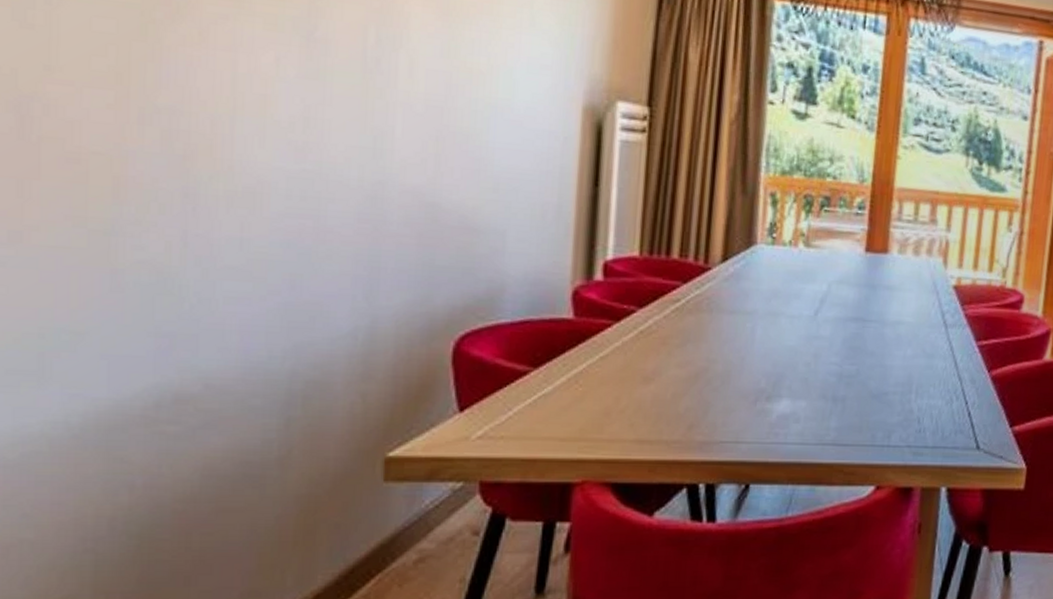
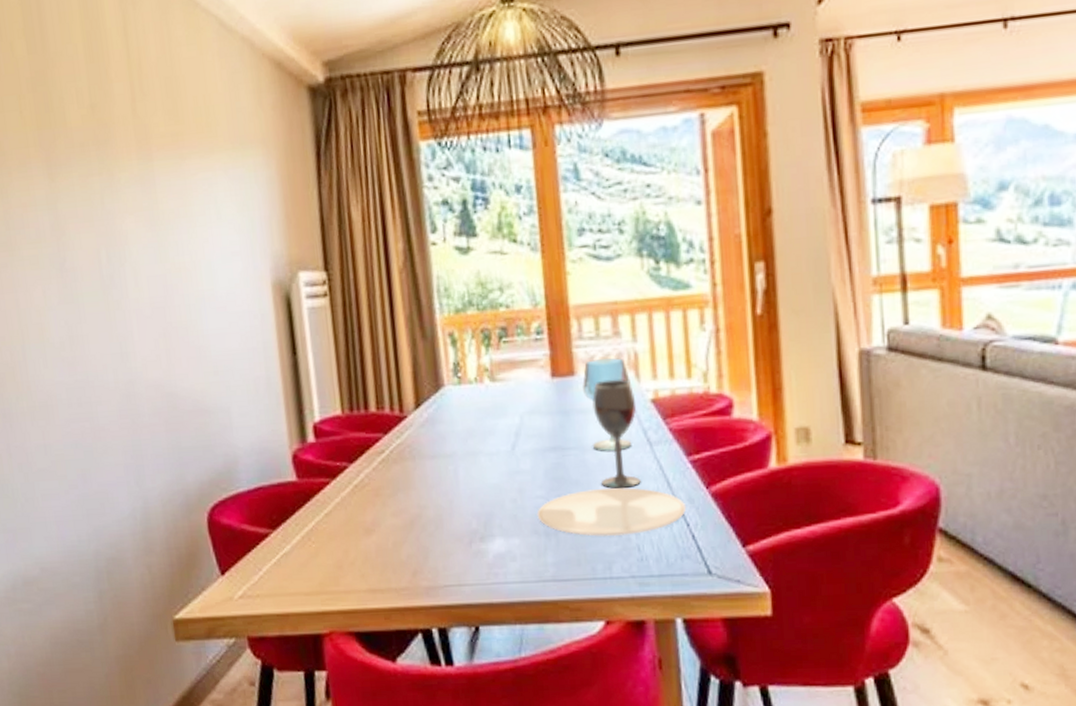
plate: none [828,362,968,408] -> present [537,487,687,537]
wine glass: none [893,241,939,328] -> present [582,358,632,451]
wine glass: none [895,262,940,364] -> present [592,379,641,488]

